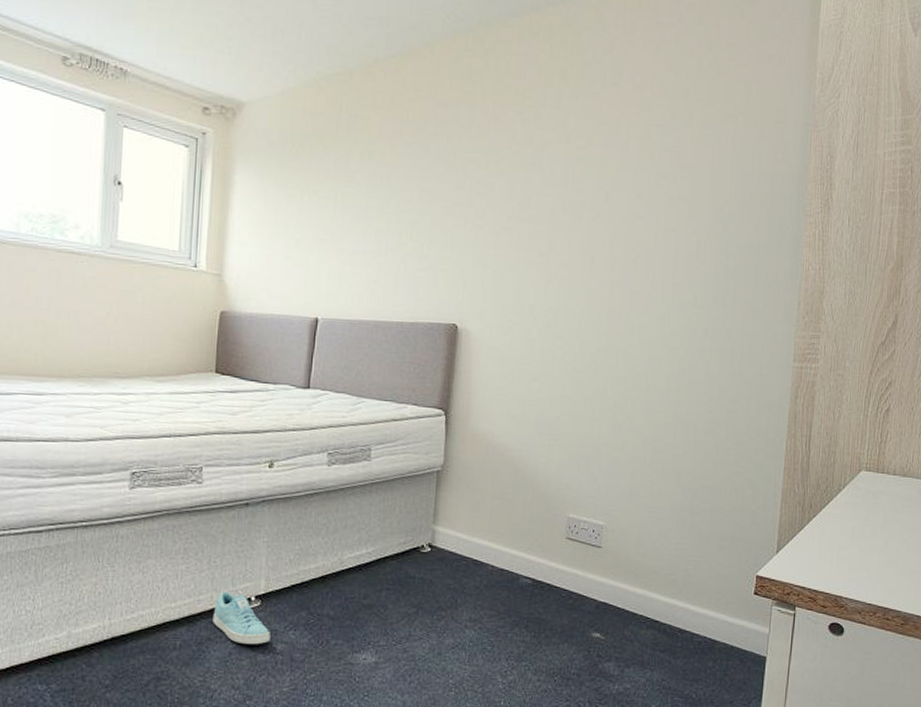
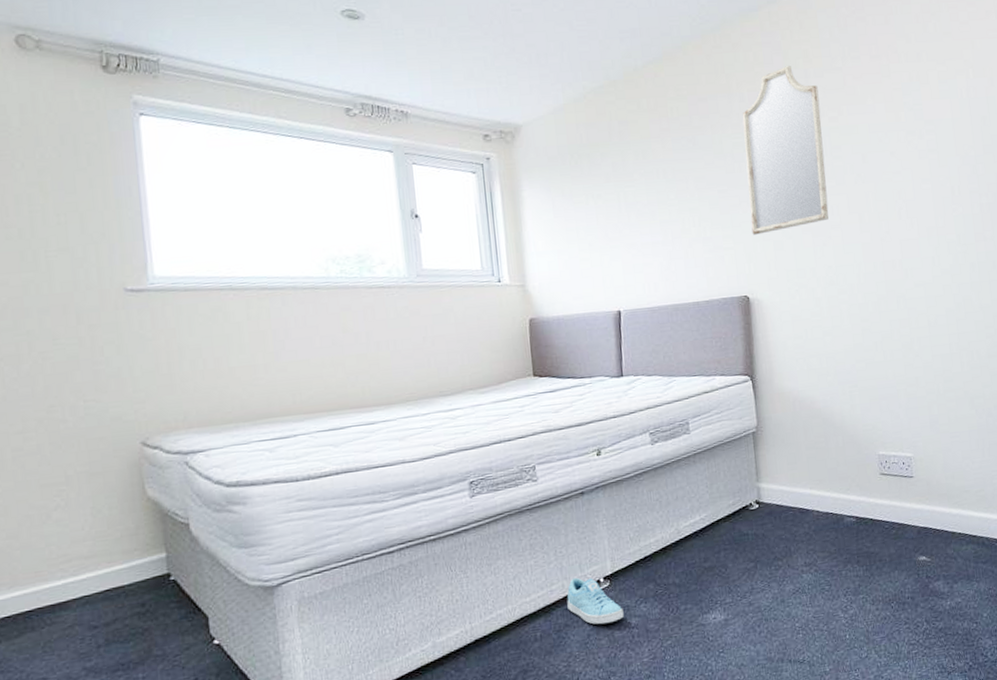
home mirror: none [472,81,570,261] -> present [742,65,829,235]

